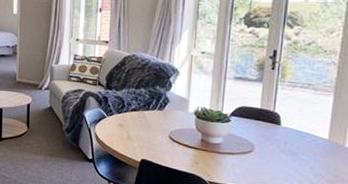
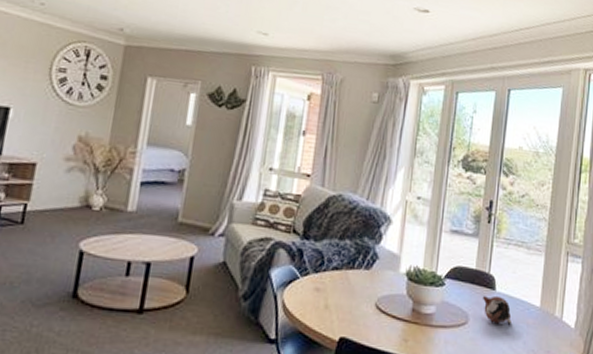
teapot: none [267,129,298,152] -> present [482,295,512,324]

